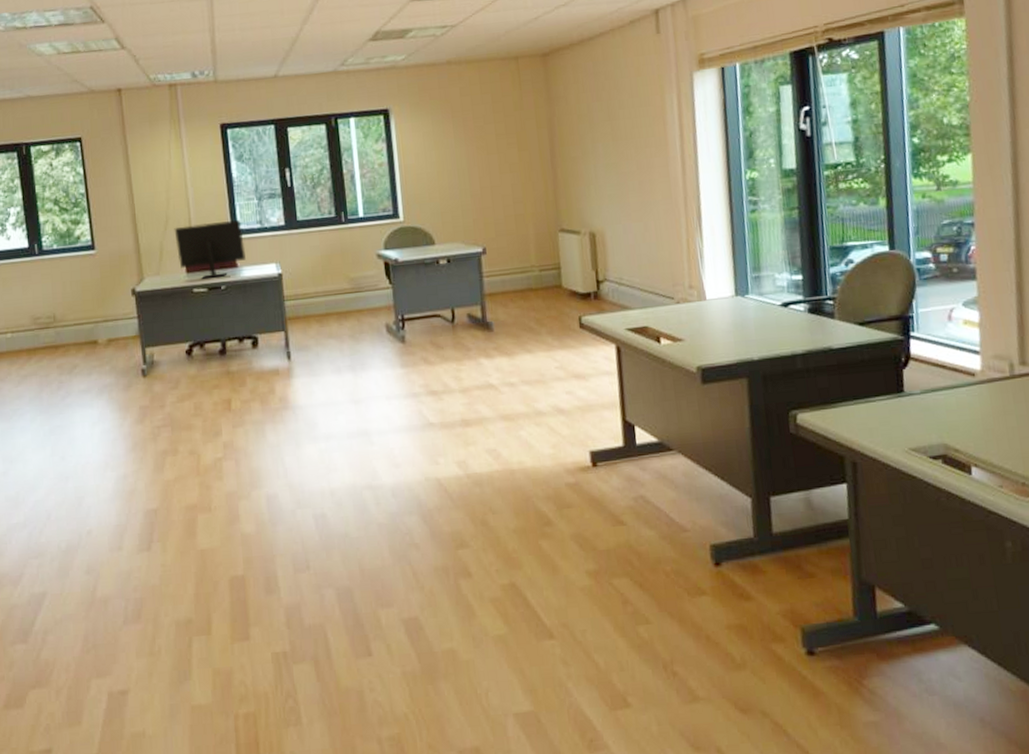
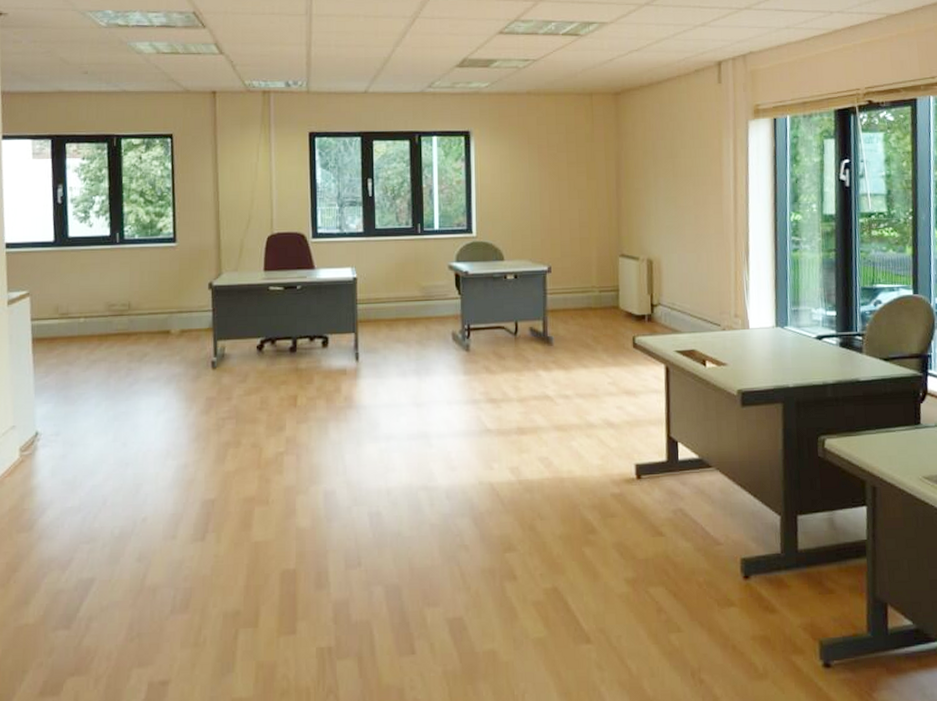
monitor: present [174,219,246,280] -> none [256,223,323,279]

